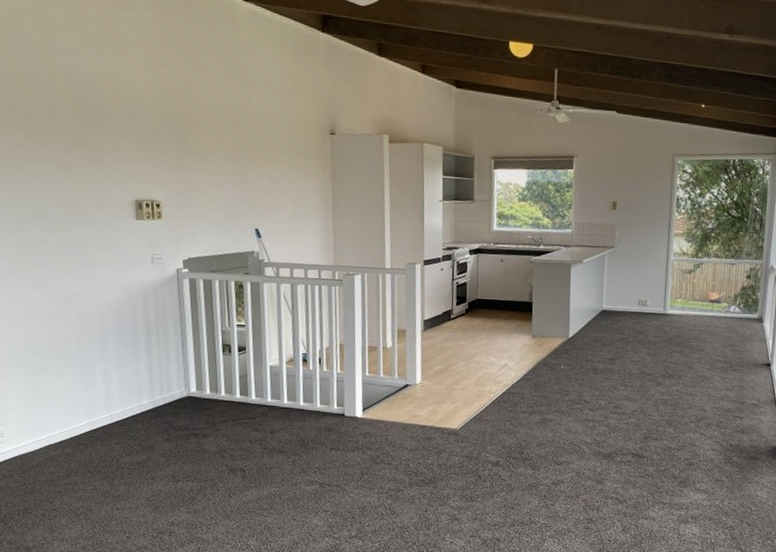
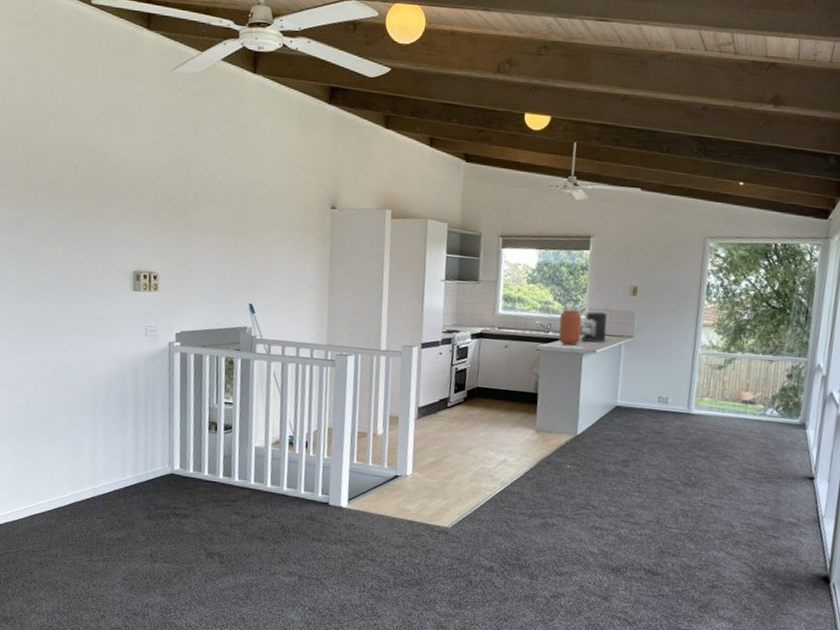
vase: none [548,224,569,258] -> present [558,309,582,346]
coffee maker: none [567,226,591,254] -> present [580,311,607,343]

